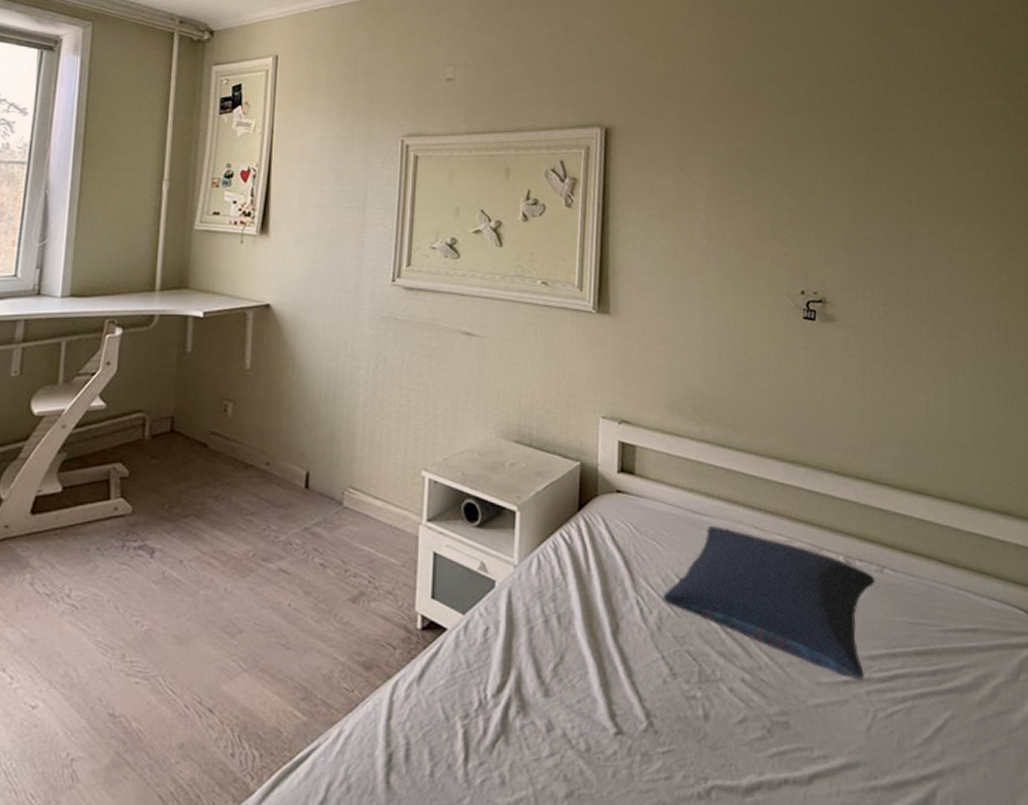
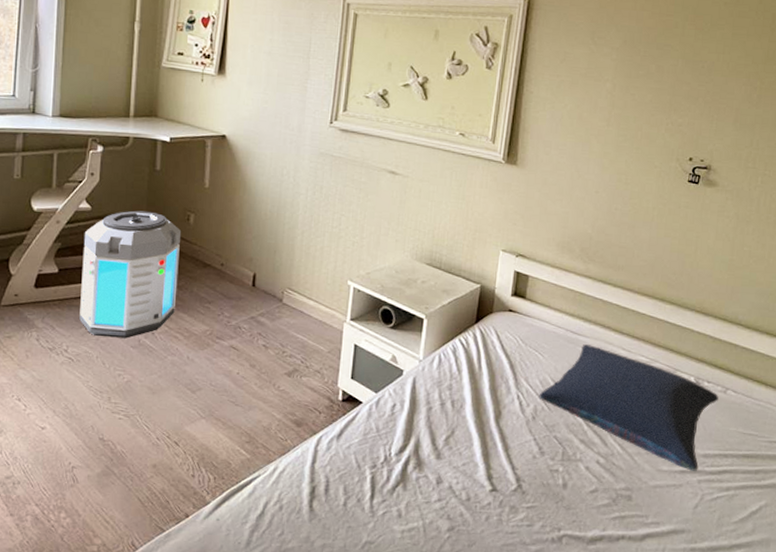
air purifier: none [87,404,218,573] -> present [79,210,182,339]

